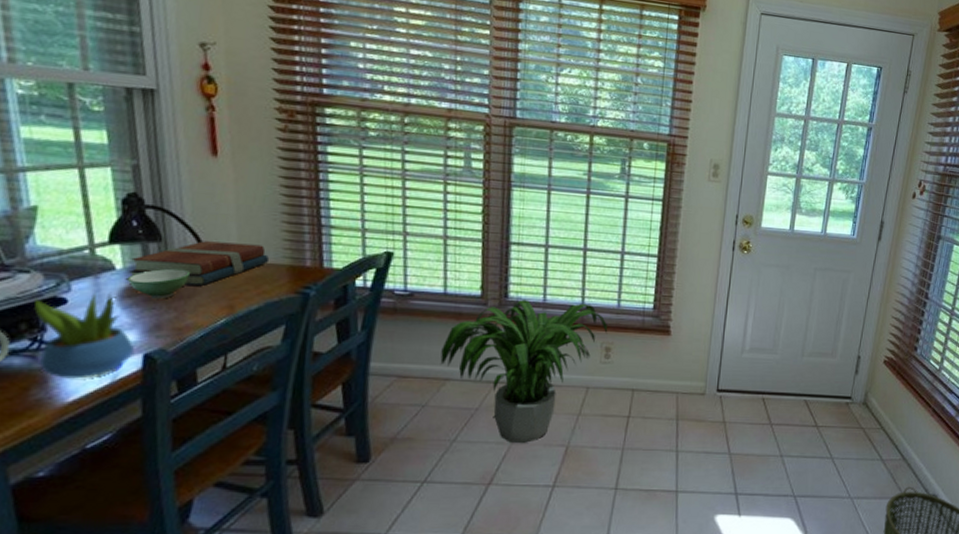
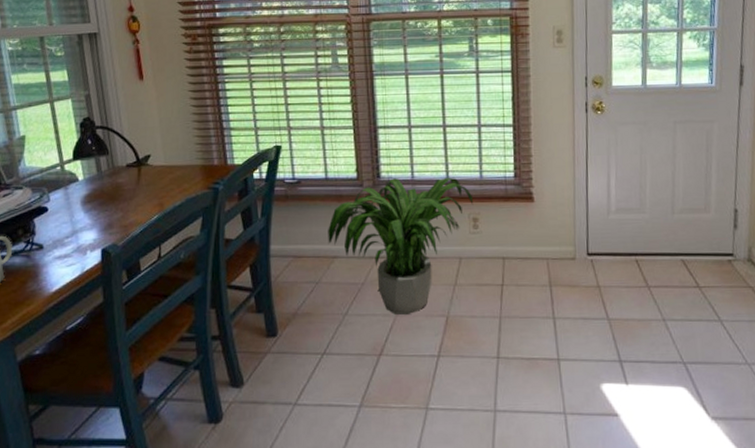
succulent plant: present [33,292,134,379] -> none [26,199,95,273]
bowl: present [126,268,191,299] -> none [86,176,131,202]
books: present [127,241,270,286] -> none [87,150,187,189]

